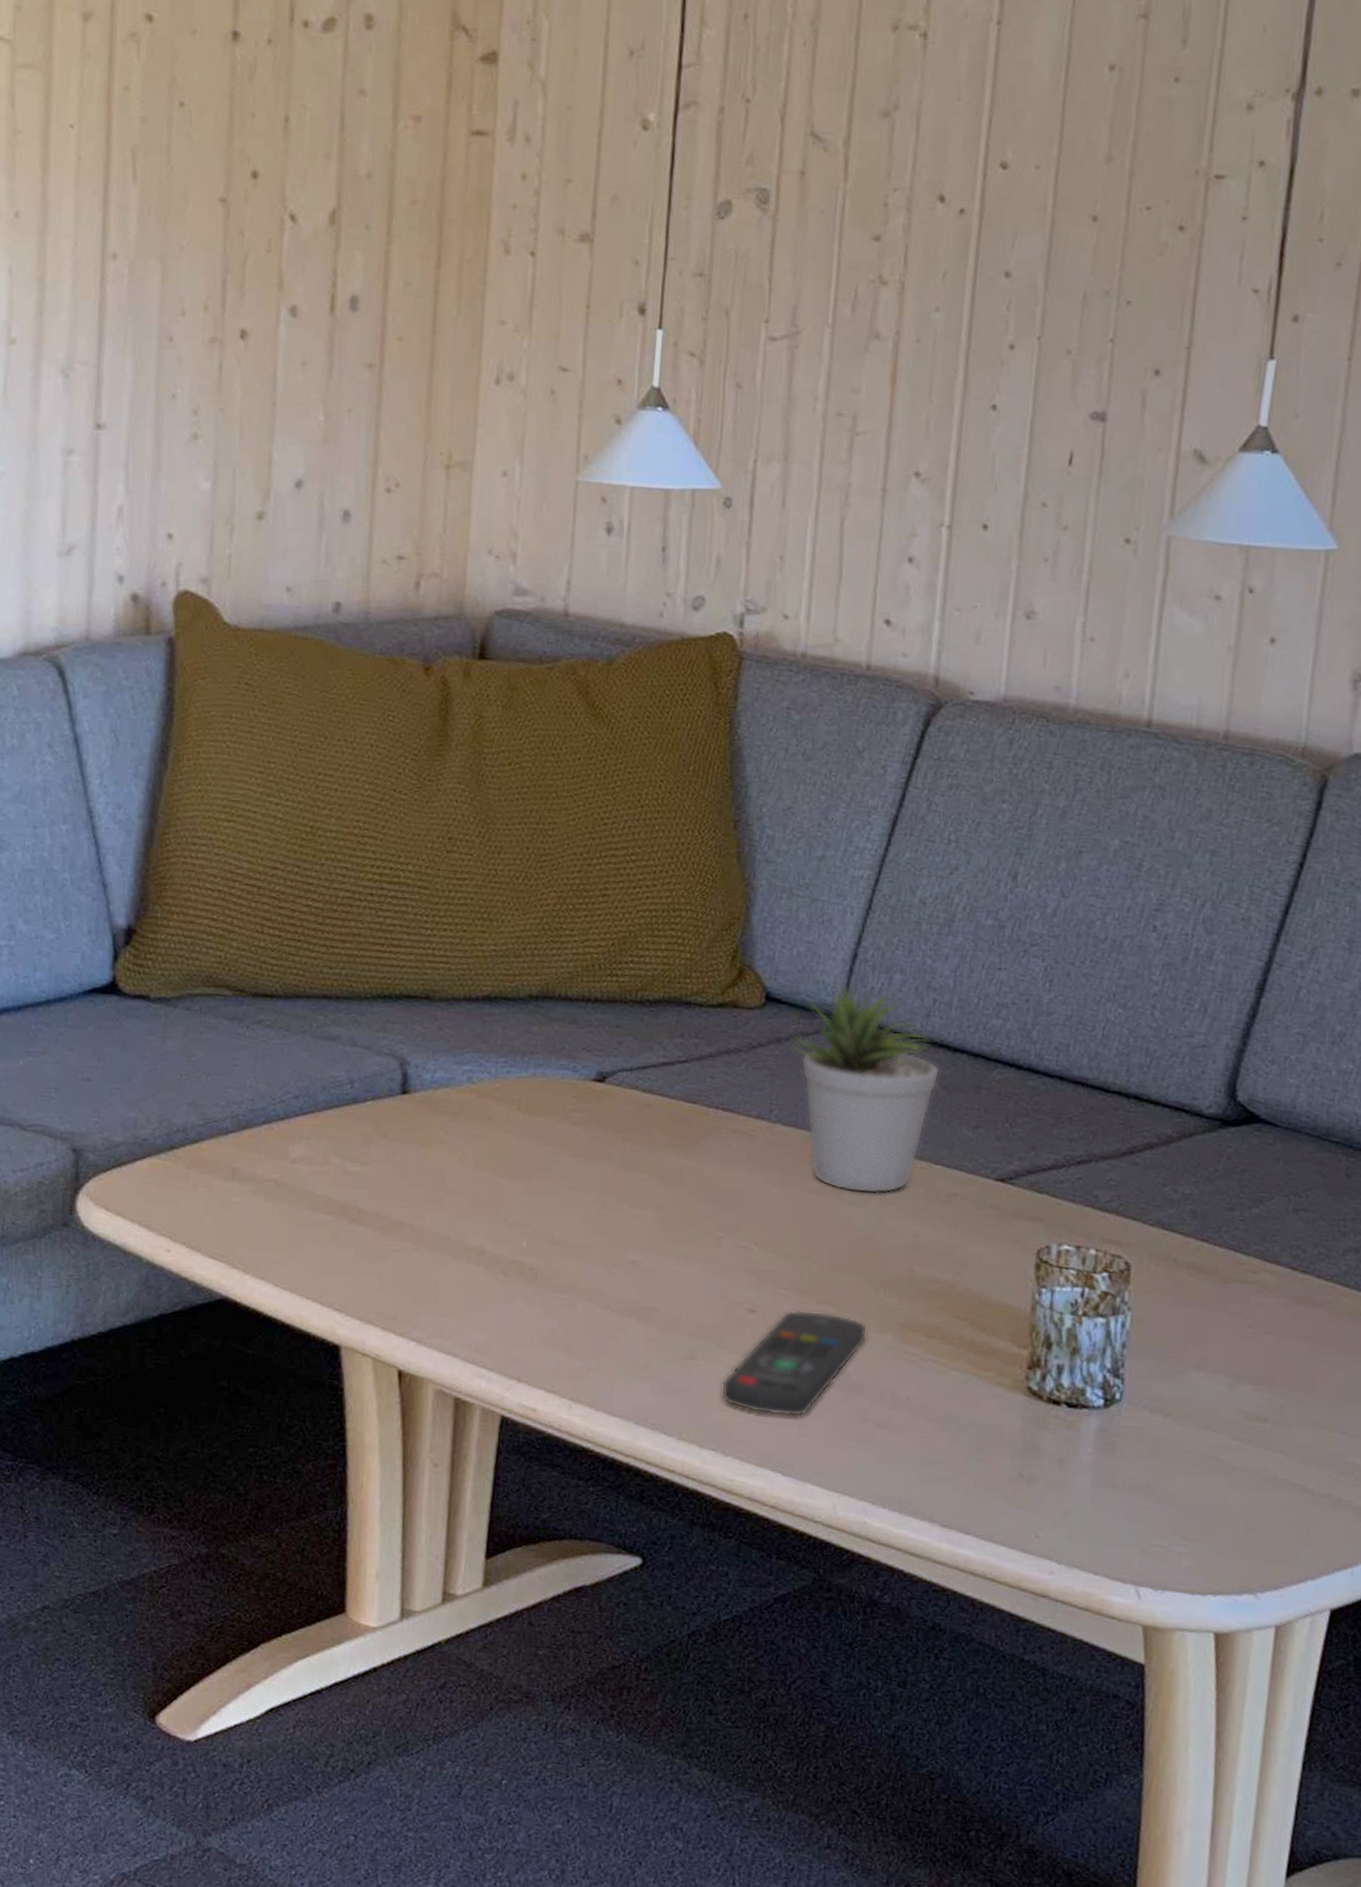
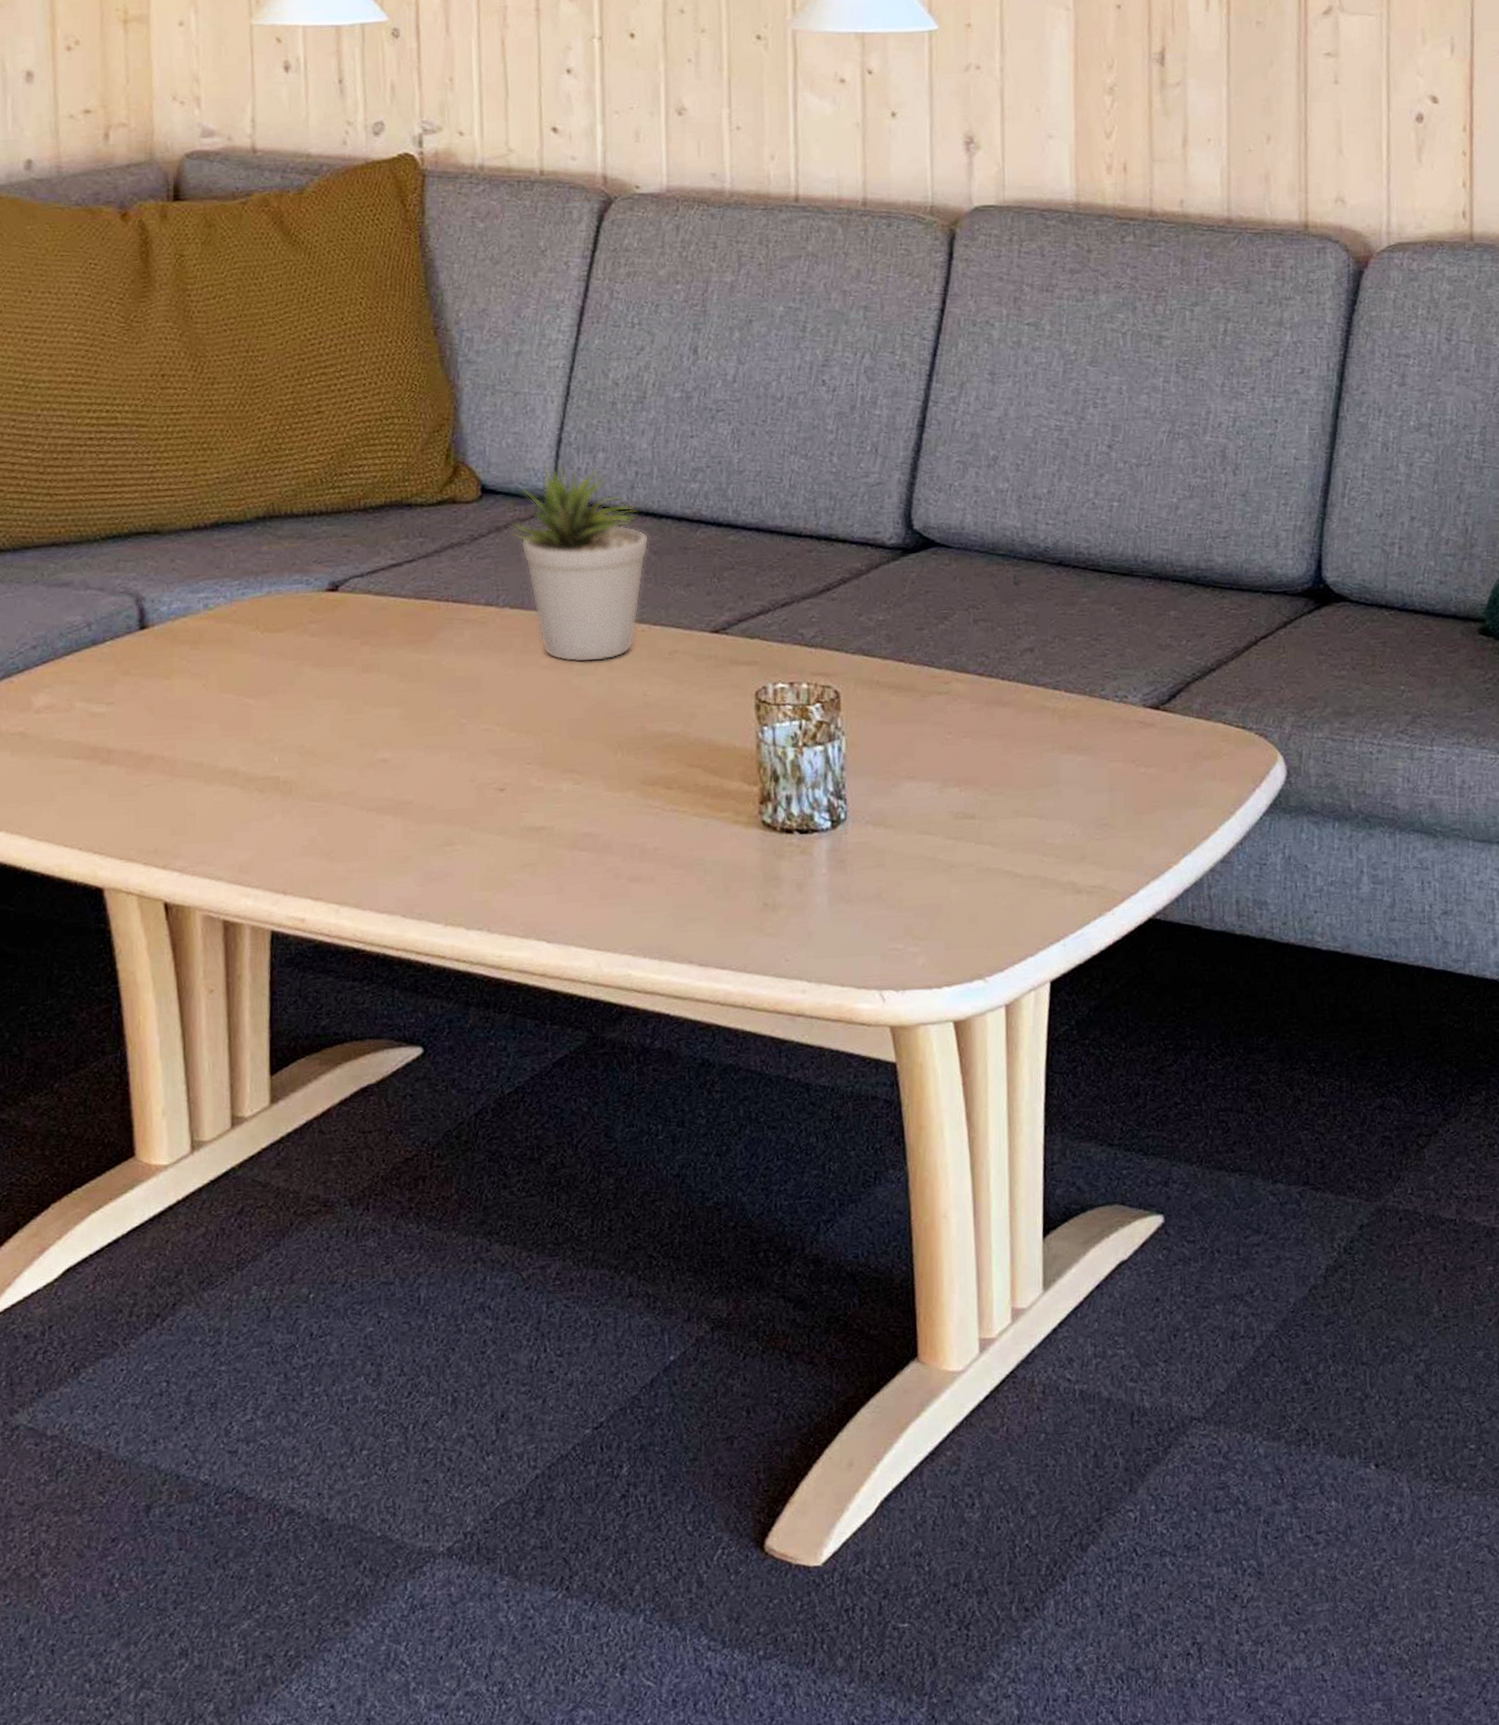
remote control: present [720,1309,868,1417] -> none [480,780,611,887]

